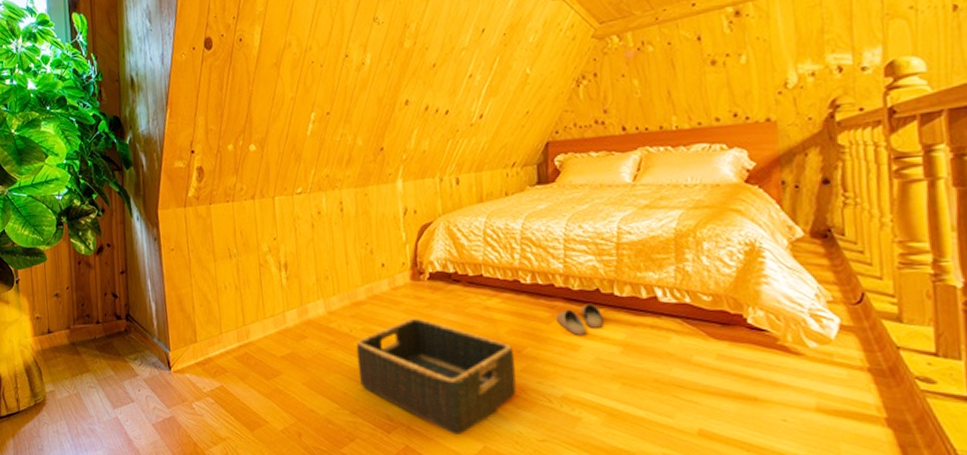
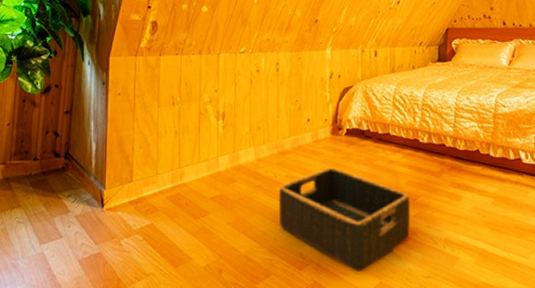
slippers: present [557,303,604,337] -> none [446,161,481,189]

